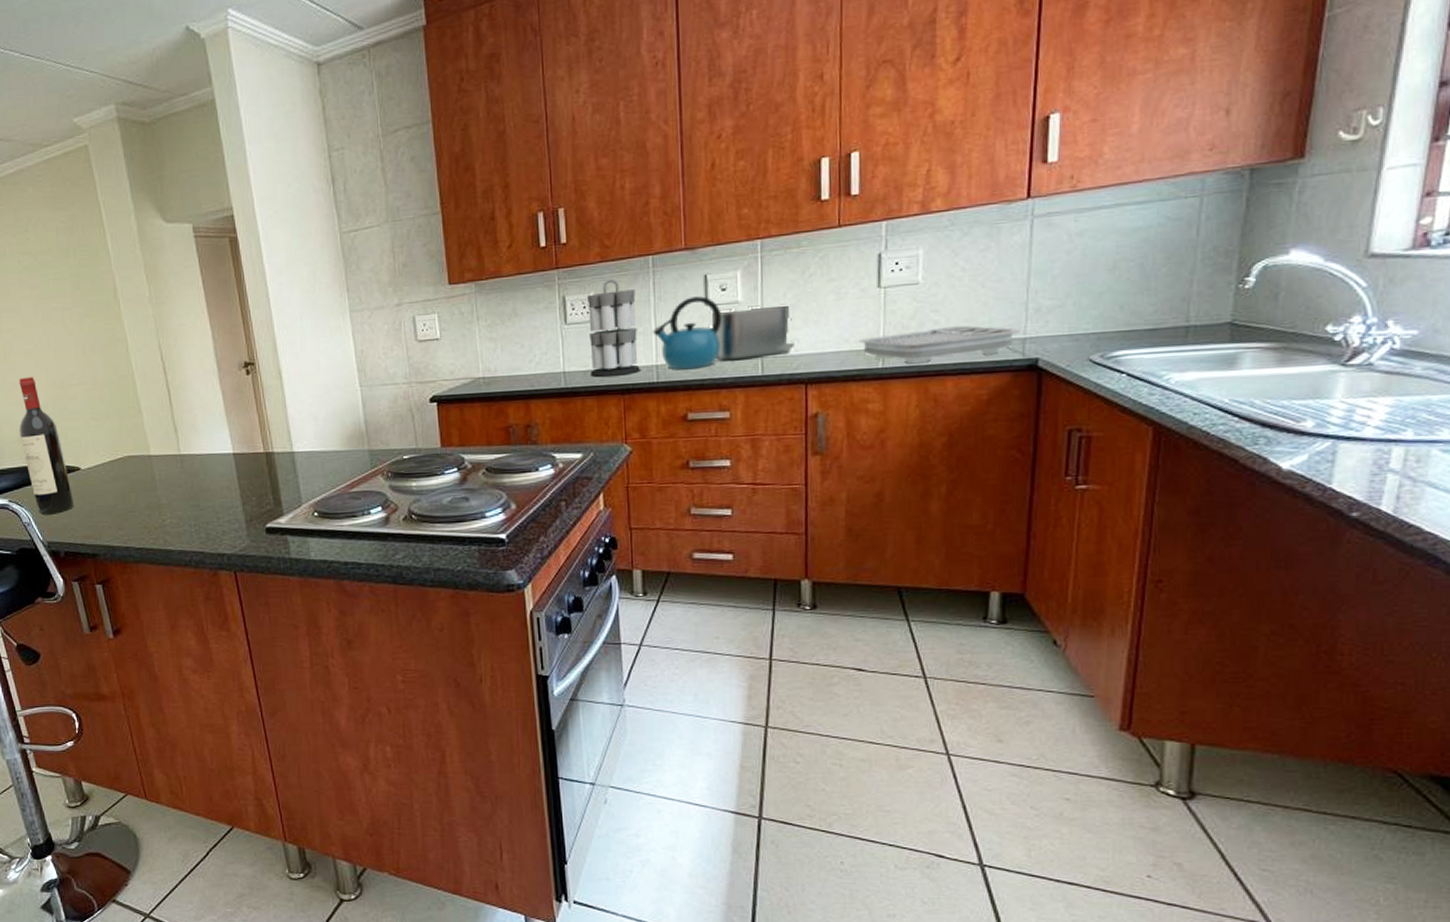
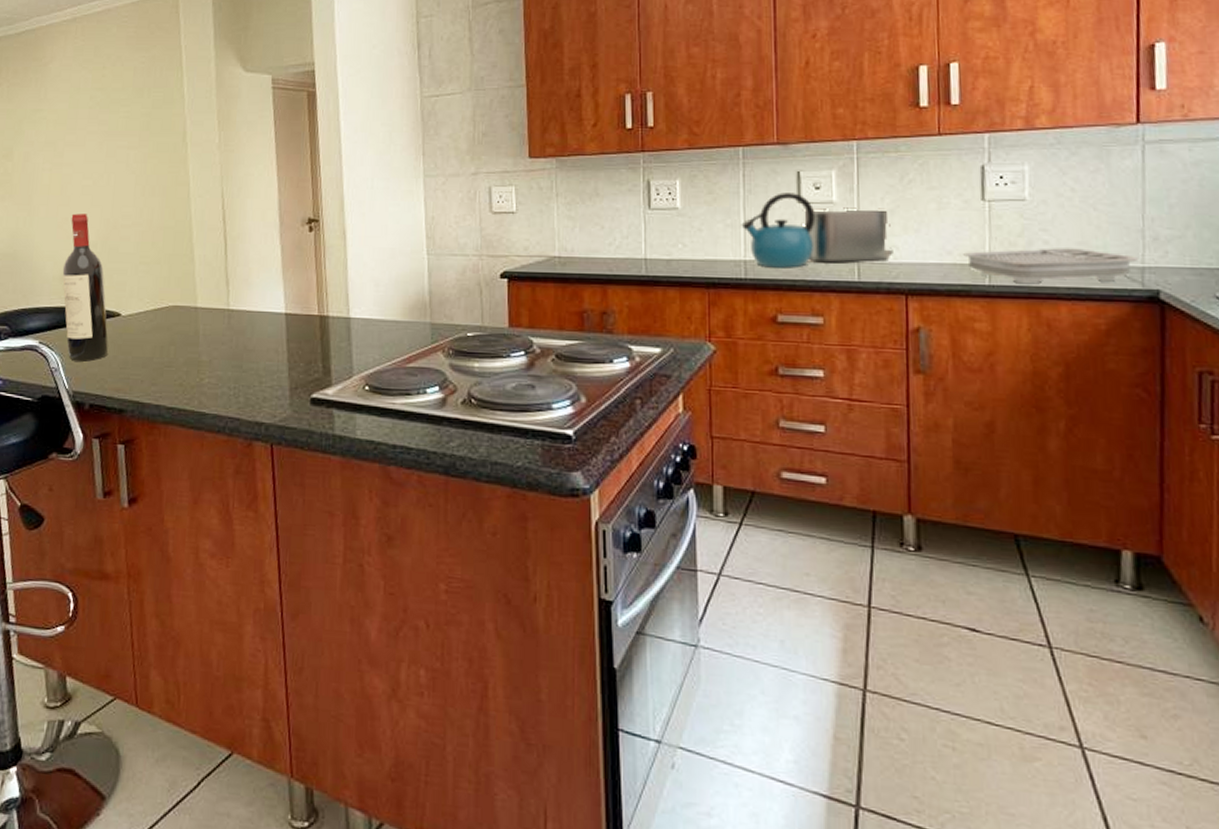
spice rack: present [588,279,640,378] -> none [674,167,727,269]

